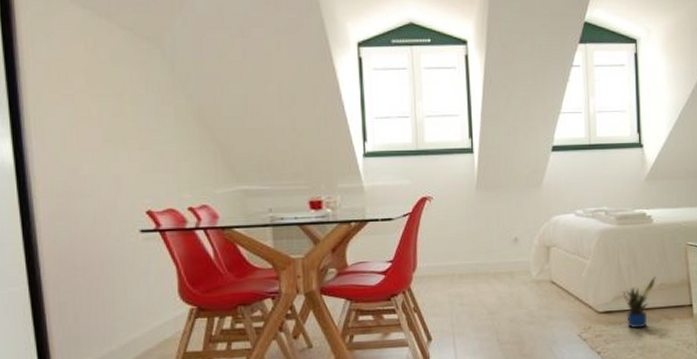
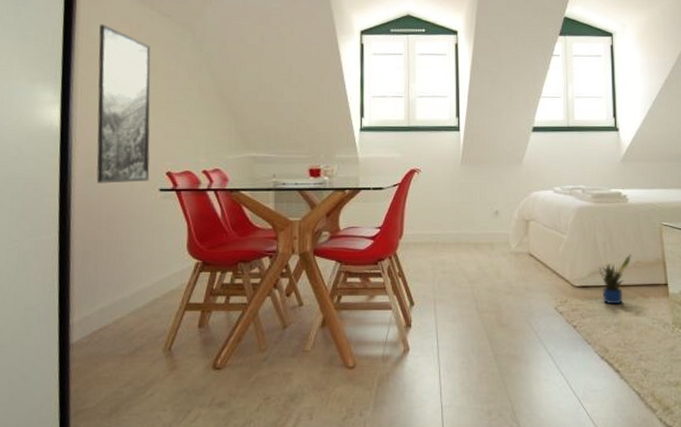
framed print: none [47,41,127,227] -> present [96,24,151,183]

